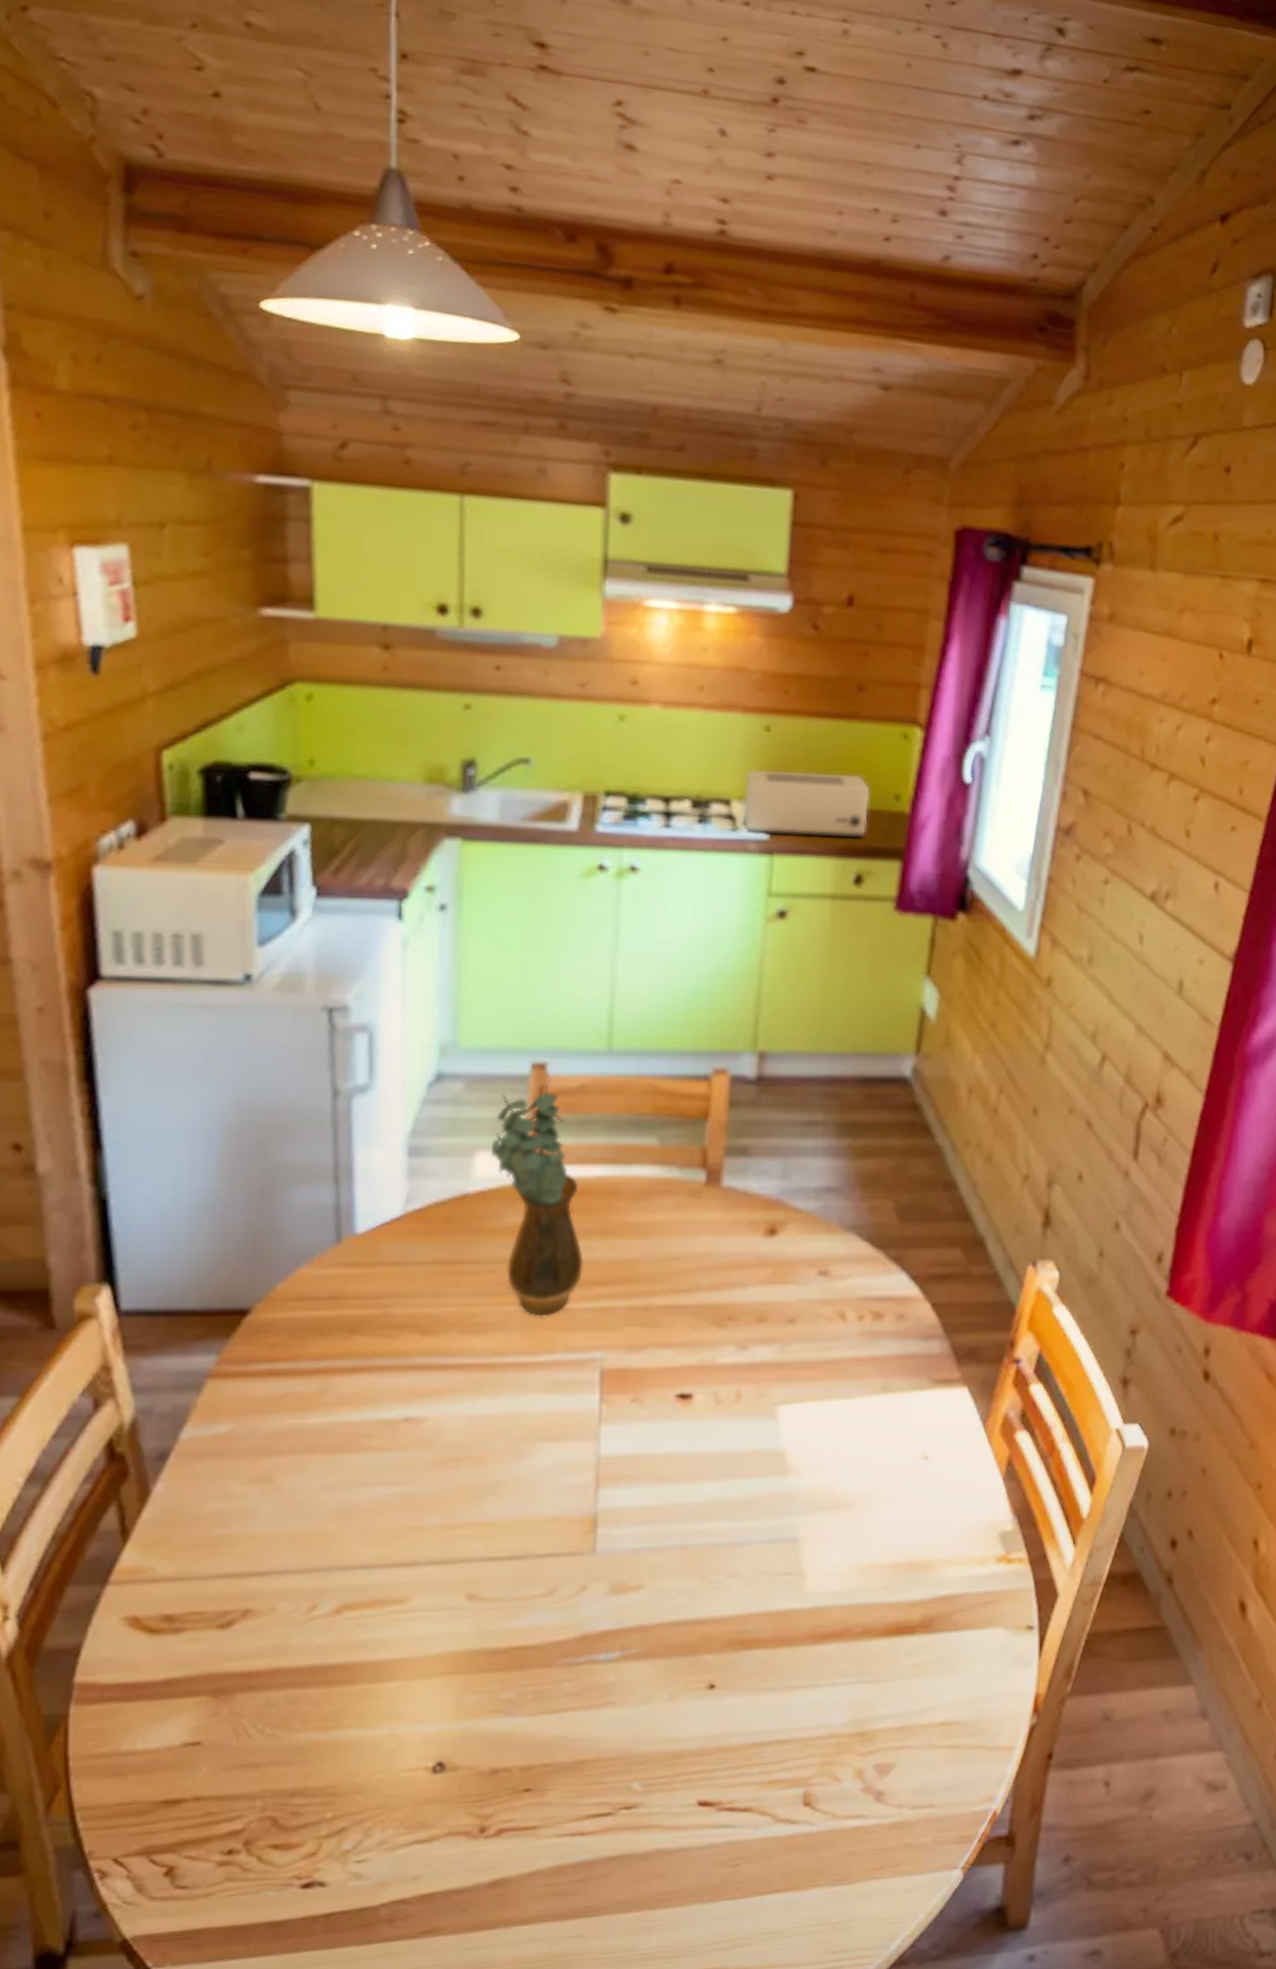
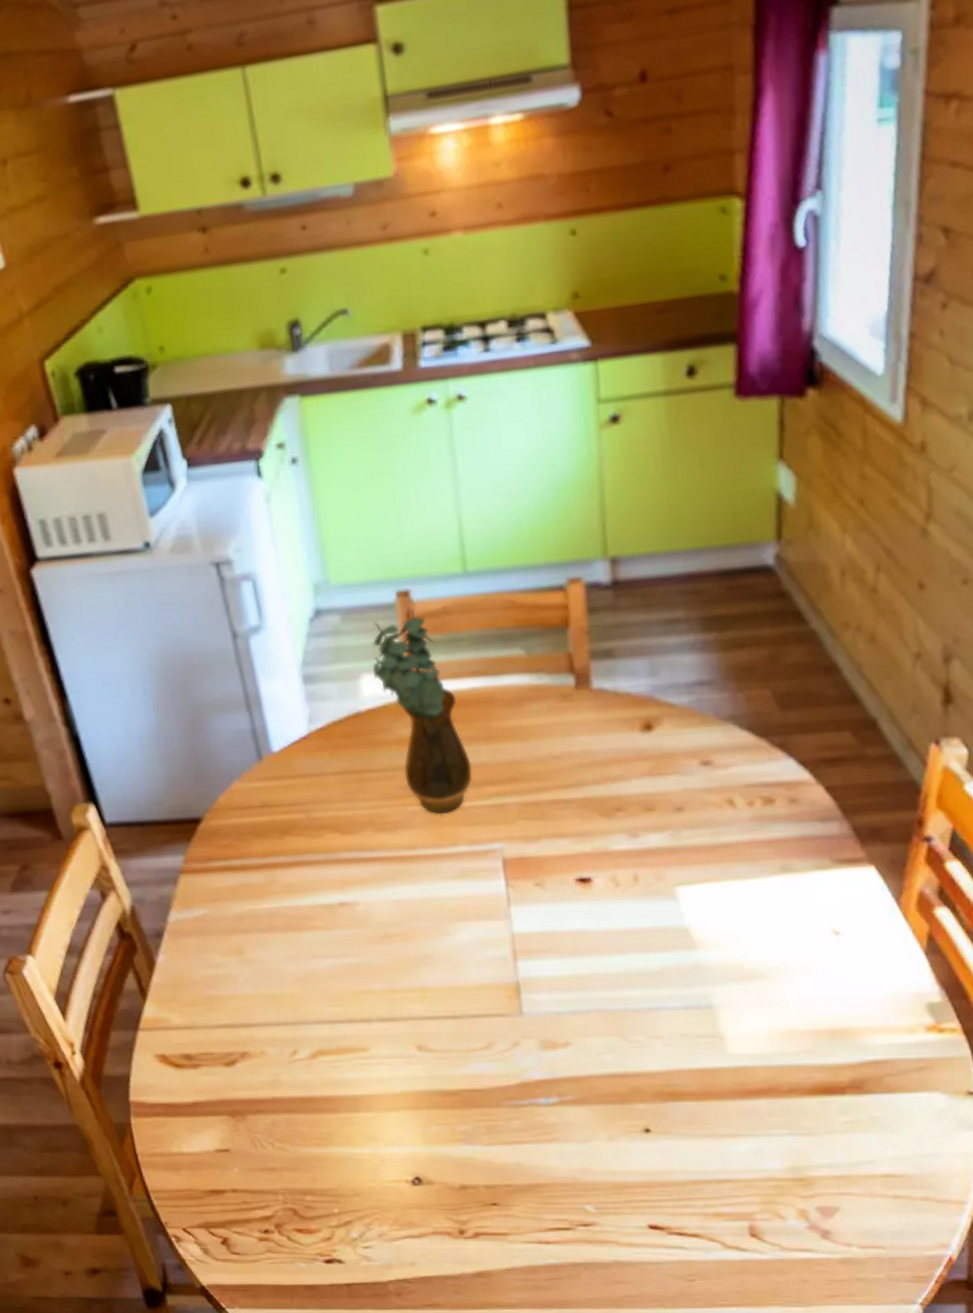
toaster: present [742,770,871,839] -> none [557,261,694,344]

